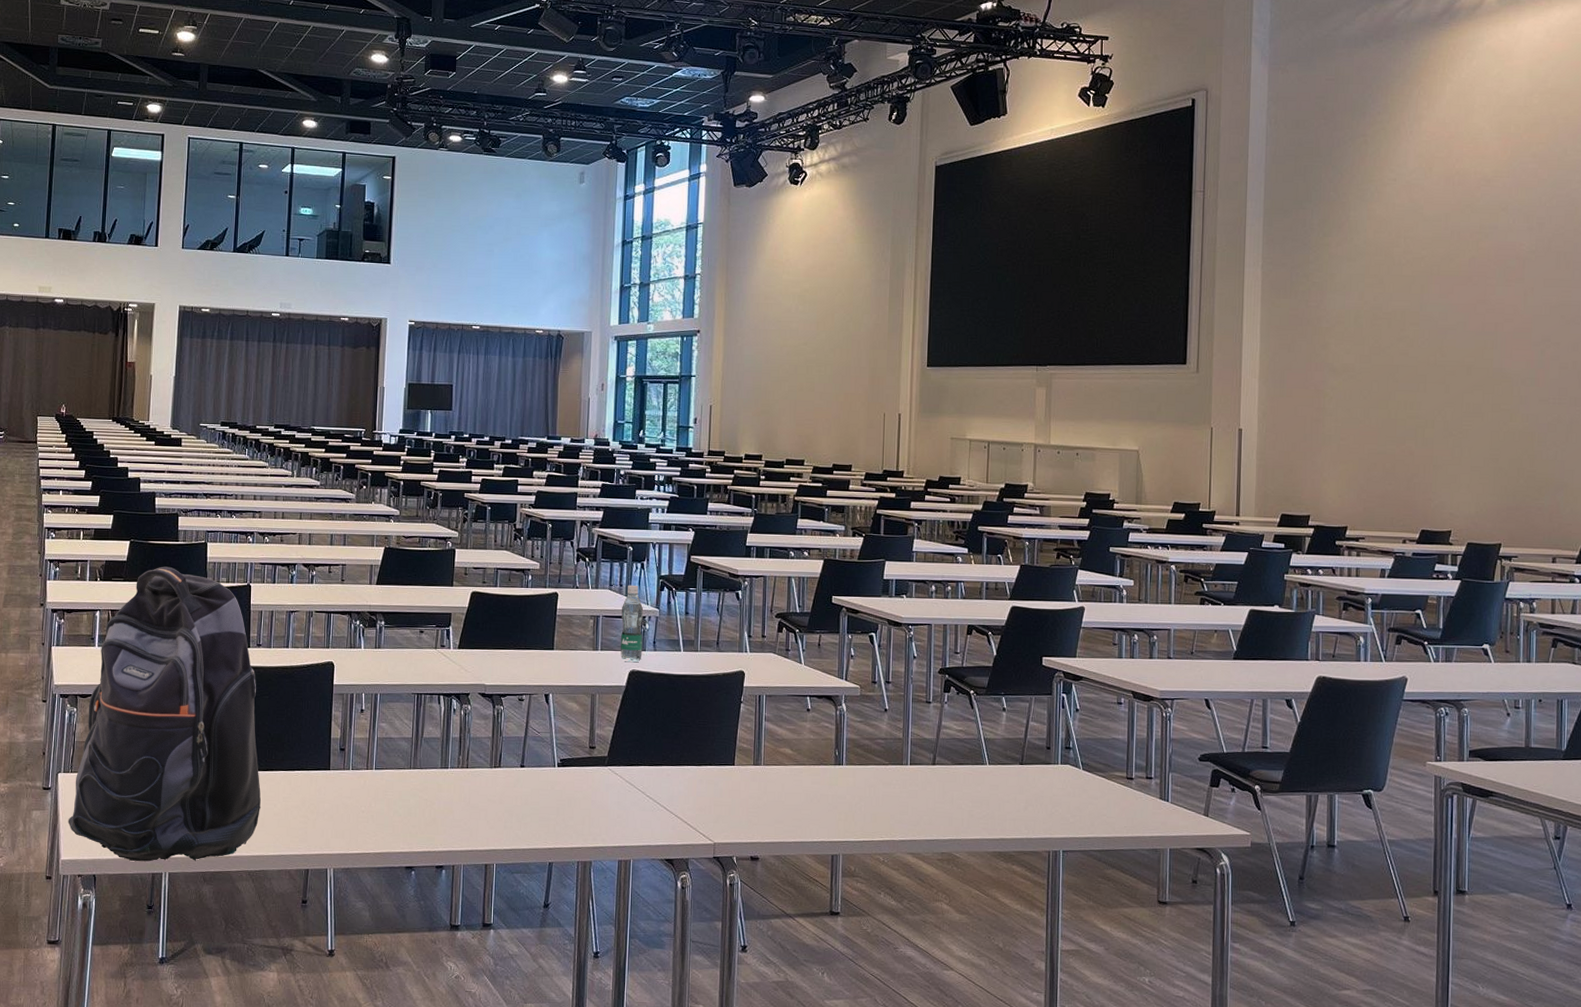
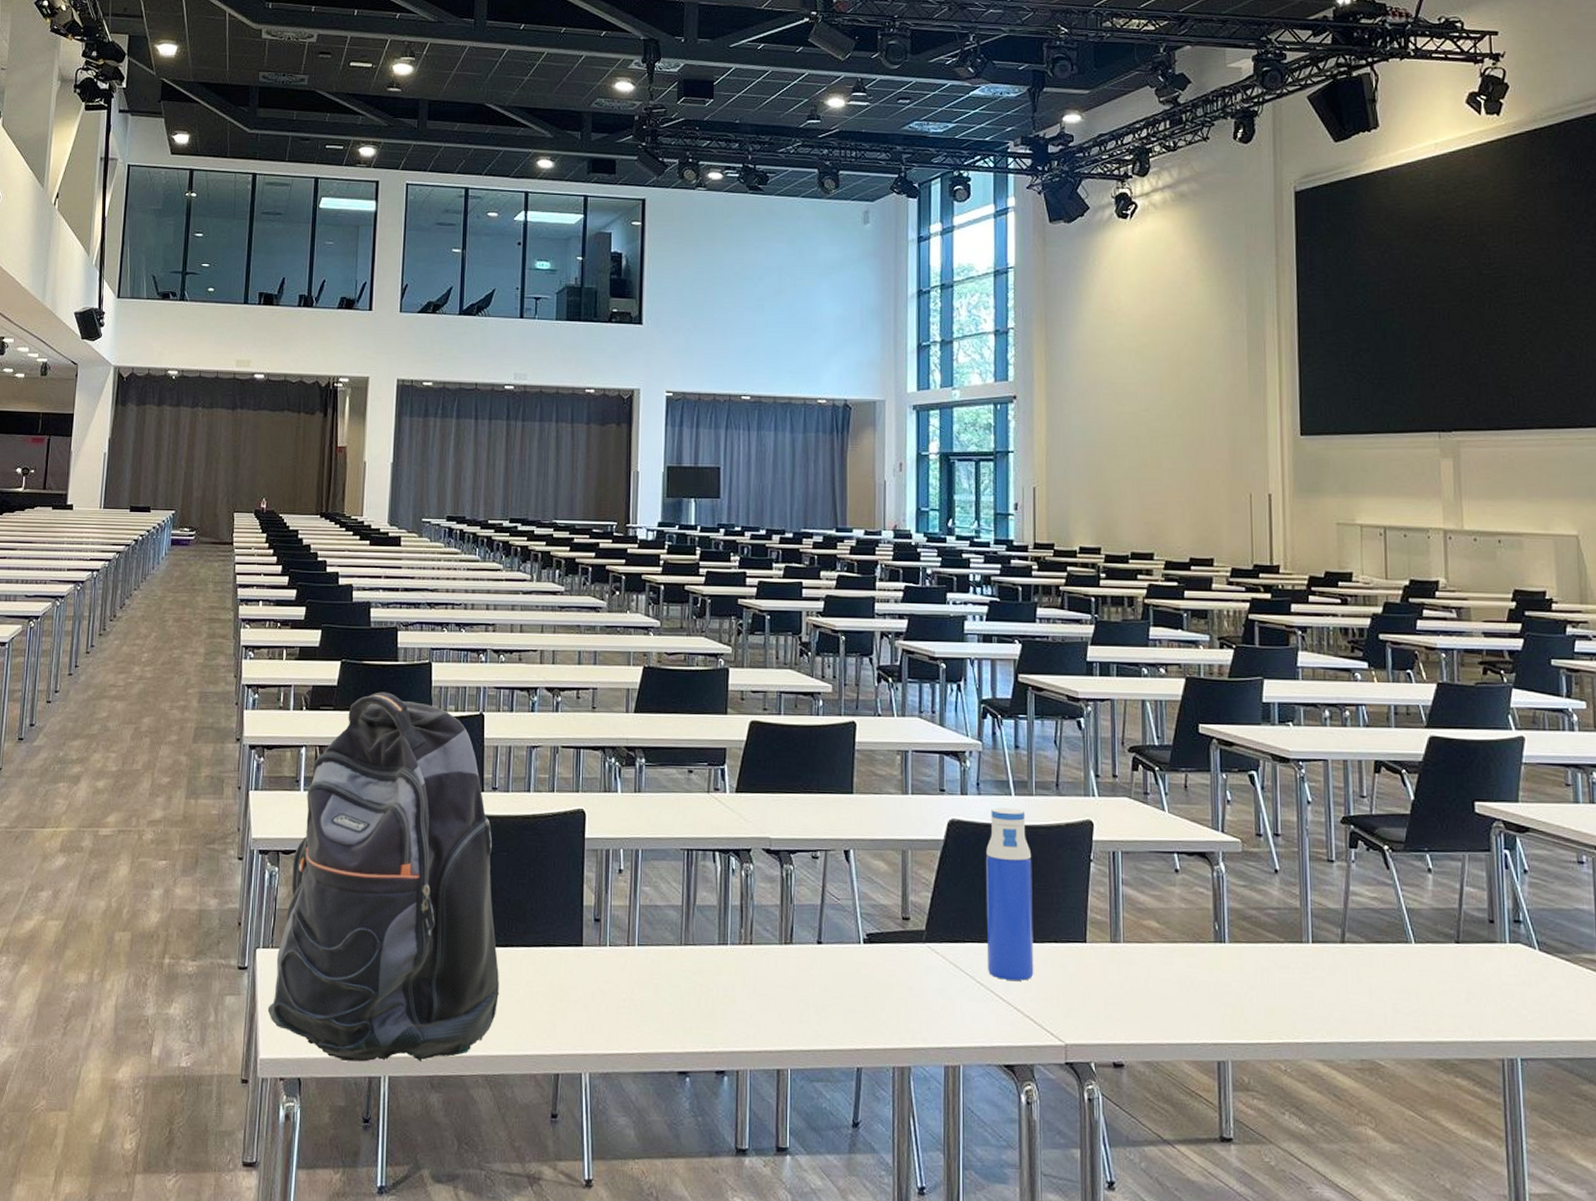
bottle: present [620,585,644,663] -> none [936,711,964,810]
water bottle: none [655,661,695,795] -> present [985,808,1034,981]

